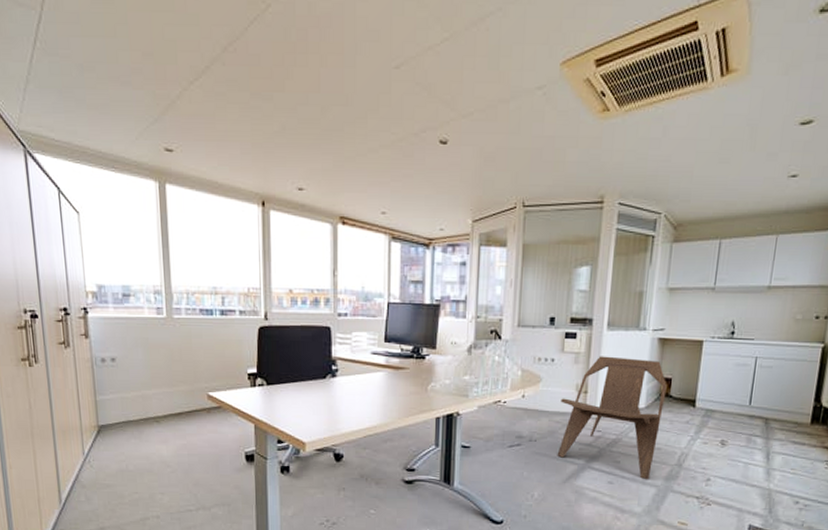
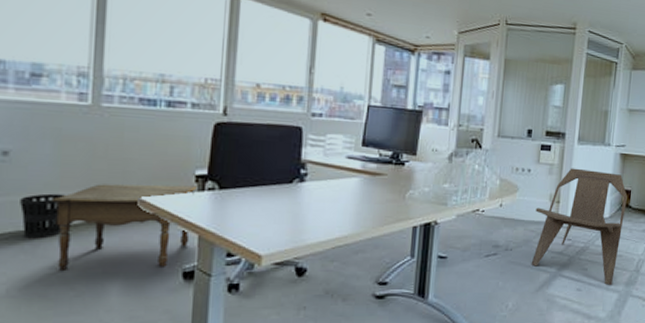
wastebasket: none [127,391,157,427] -> present [20,193,65,239]
side table: none [147,382,250,452] -> present [51,184,198,270]

